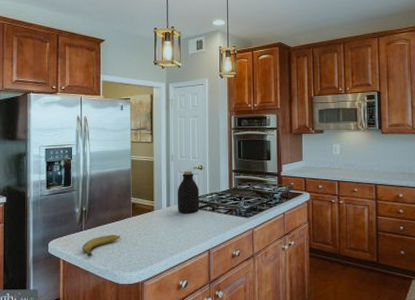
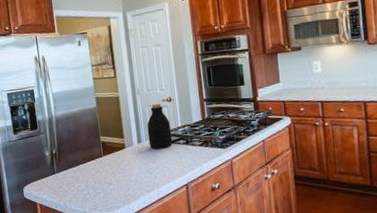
fruit: present [82,234,120,258] -> none [56,175,94,200]

